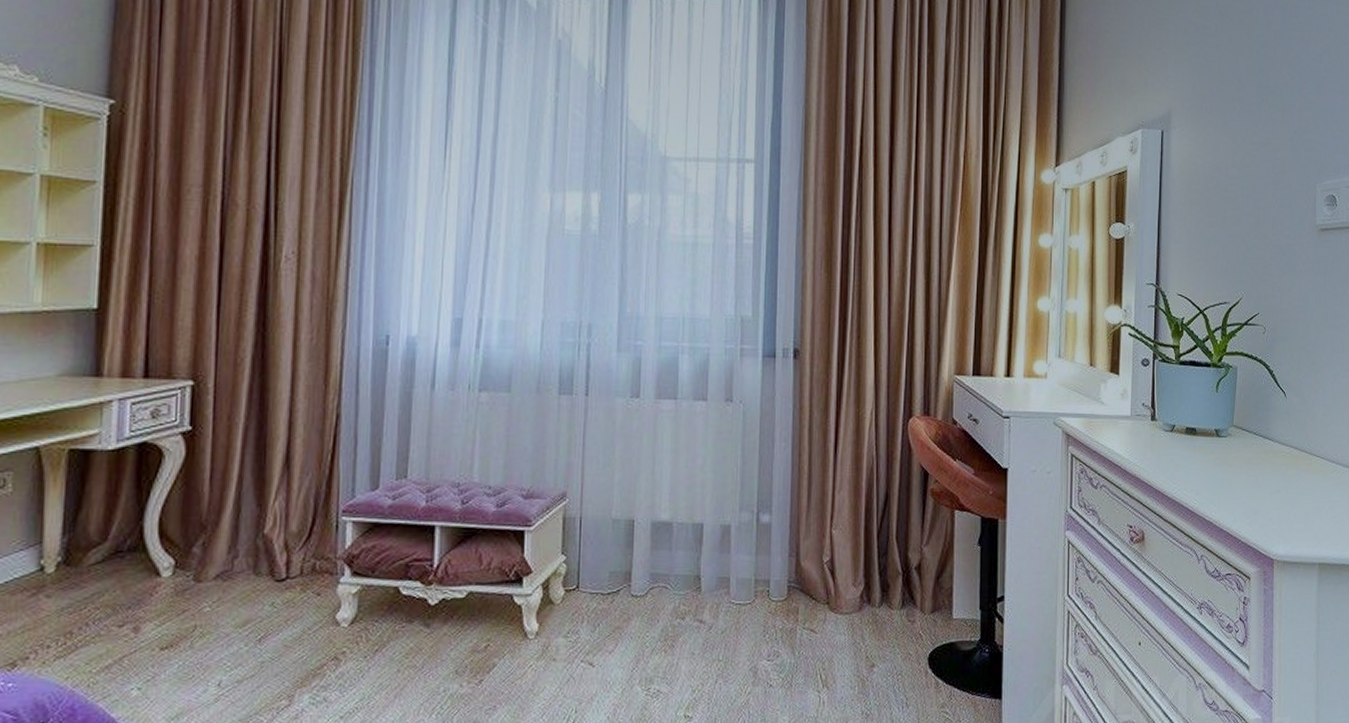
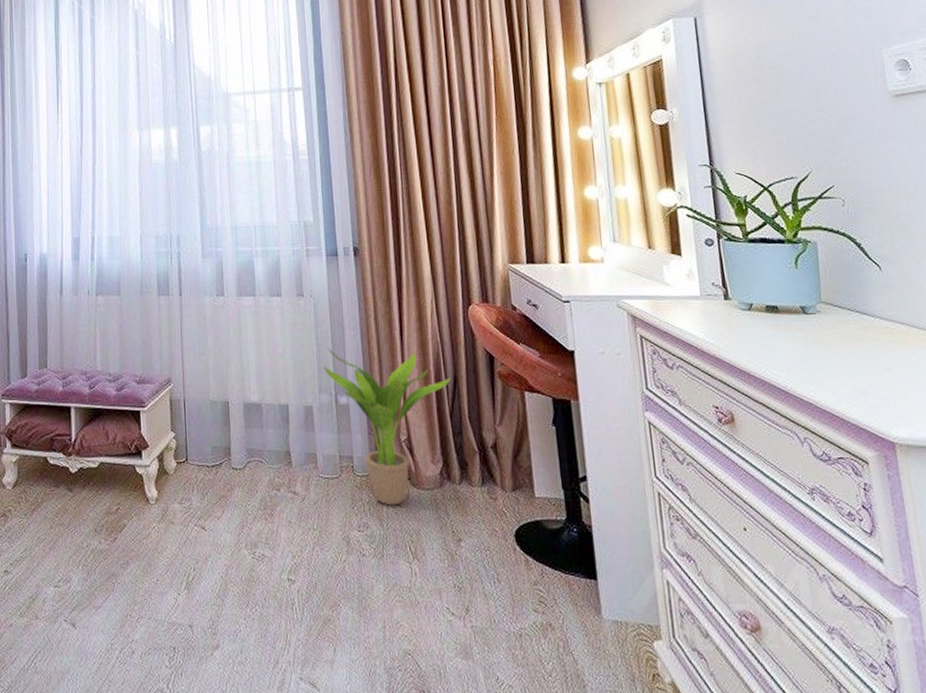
potted plant: none [748,460,882,632] -> present [324,347,451,506]

